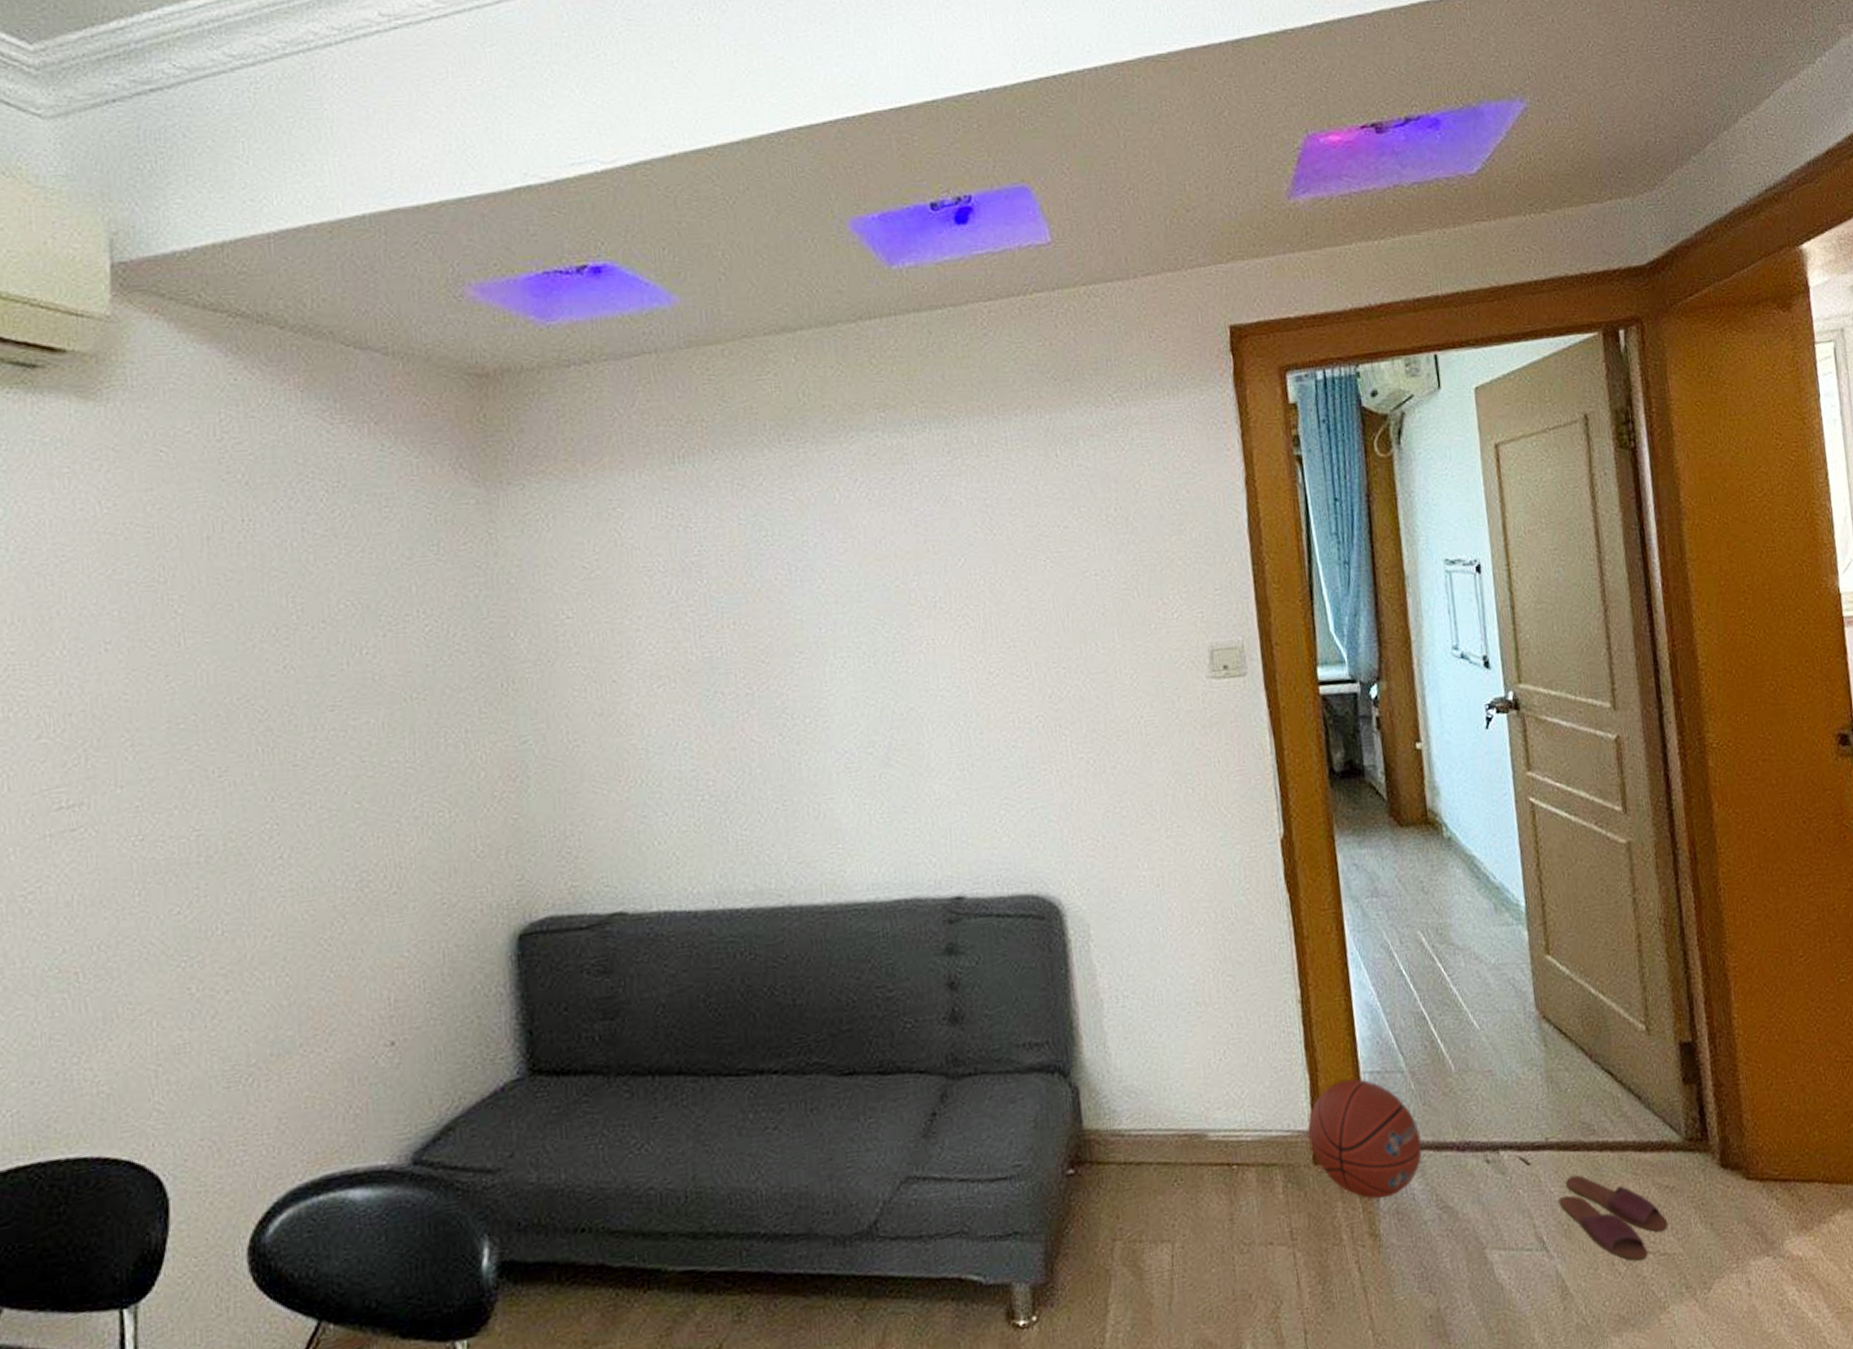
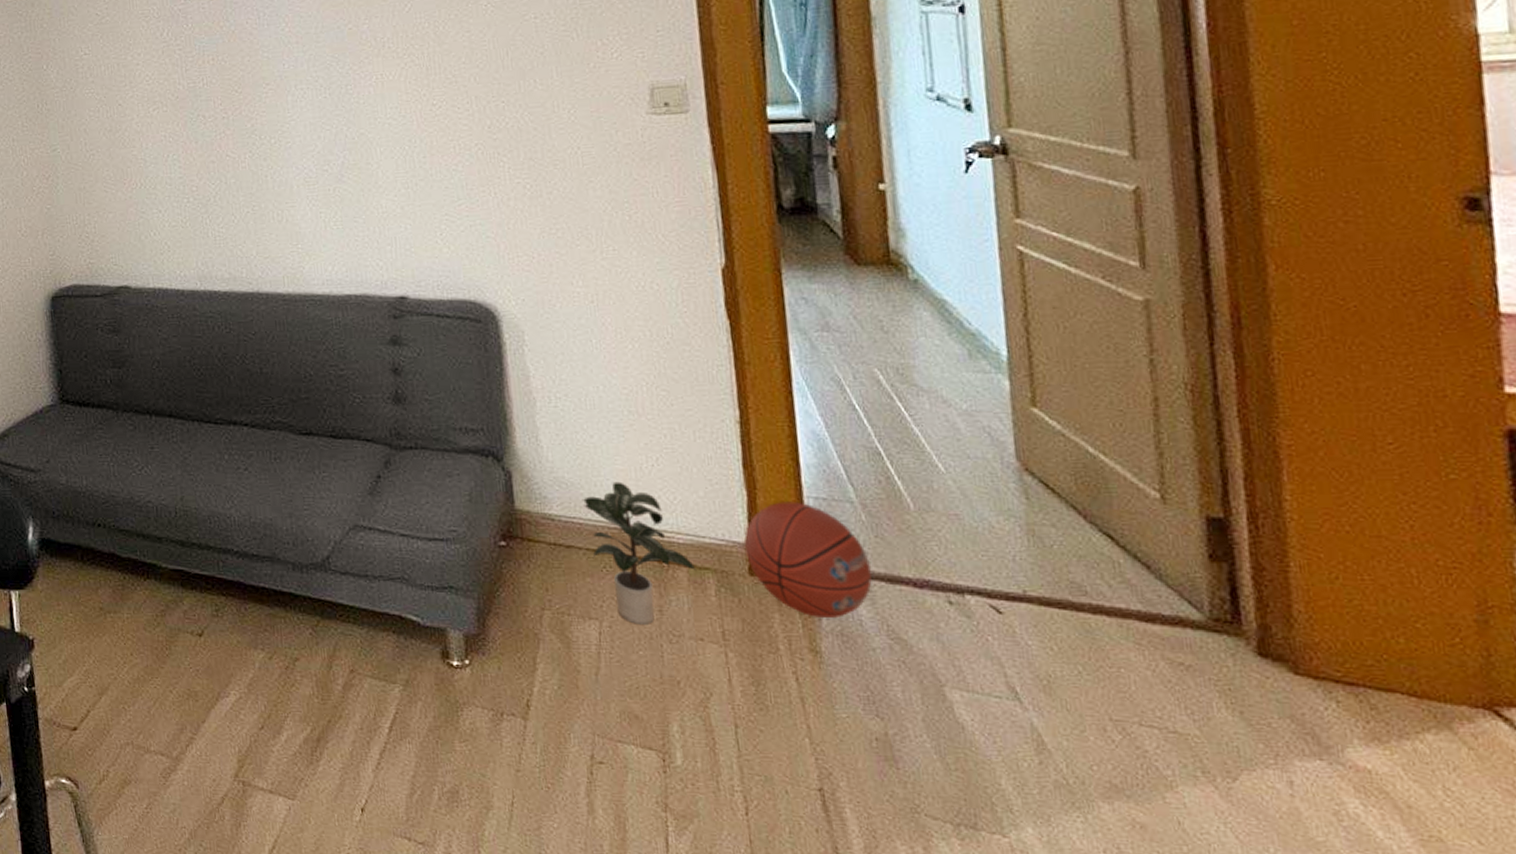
potted plant: none [1151,1082,1265,1240] -> present [582,481,697,624]
slippers: present [1558,1174,1668,1261] -> none [1036,632,1180,732]

